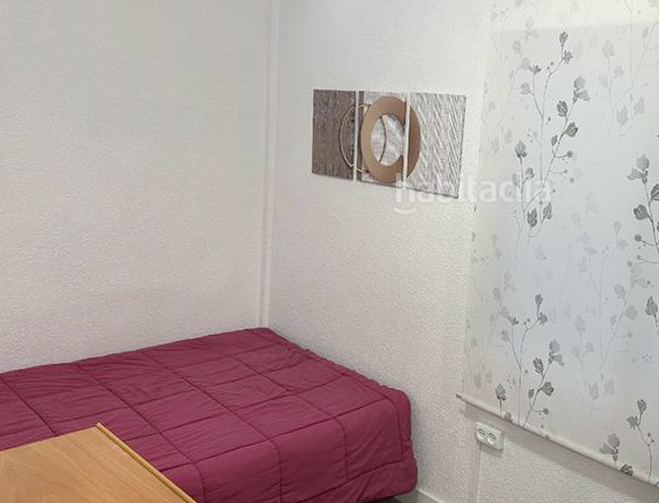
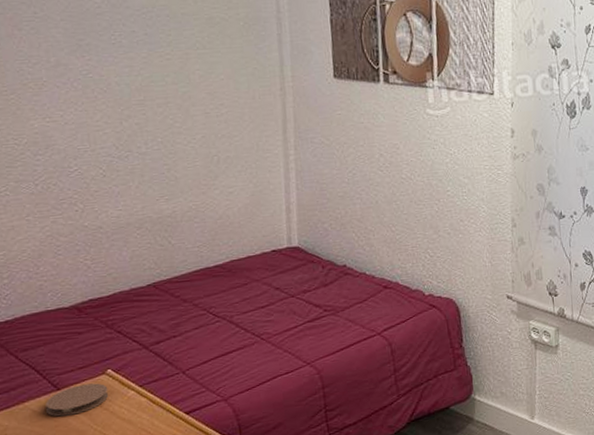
coaster: none [45,434,97,460] -> present [45,383,109,417]

